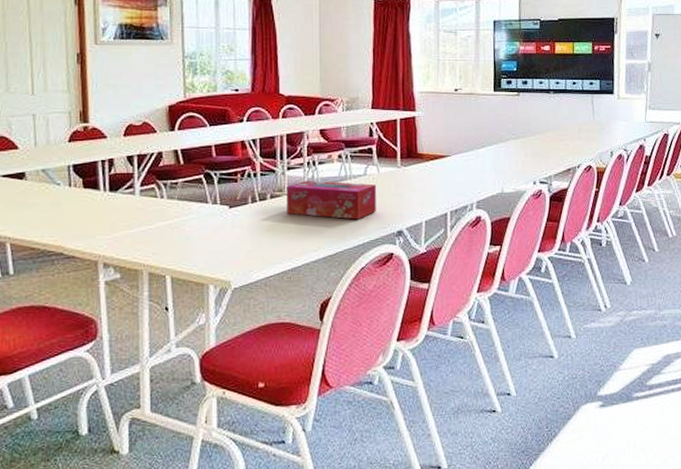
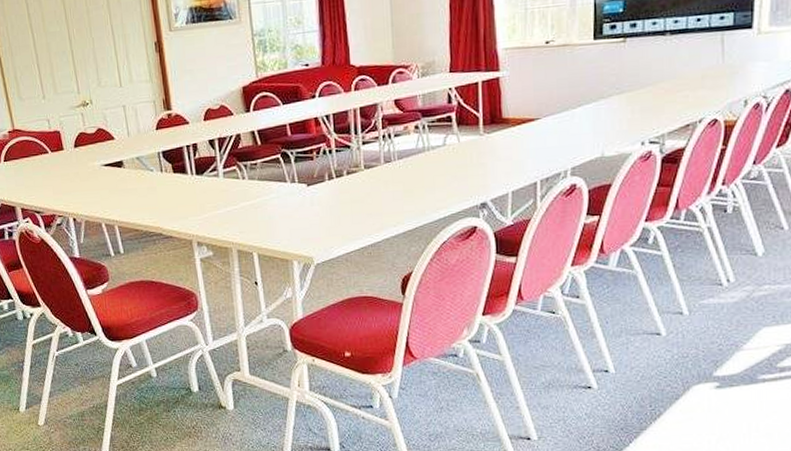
tissue box: present [286,180,376,220] -> none [362,154,457,193]

